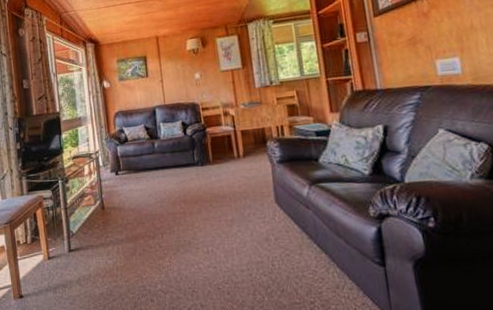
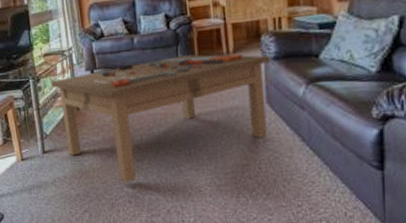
coffee table: none [78,157,278,281] -> present [51,53,270,183]

